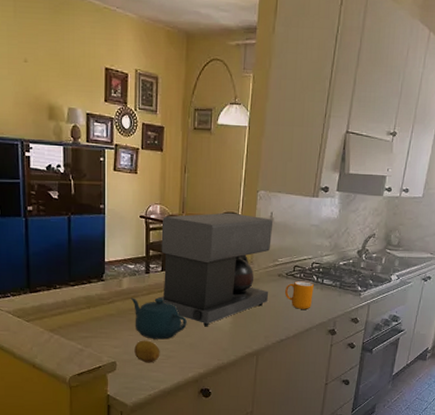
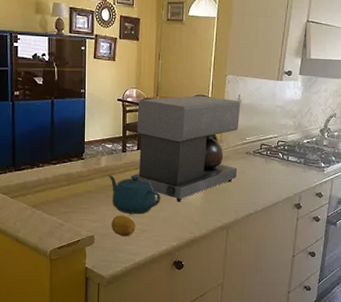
mug: present [284,281,314,309] -> none [252,158,280,185]

